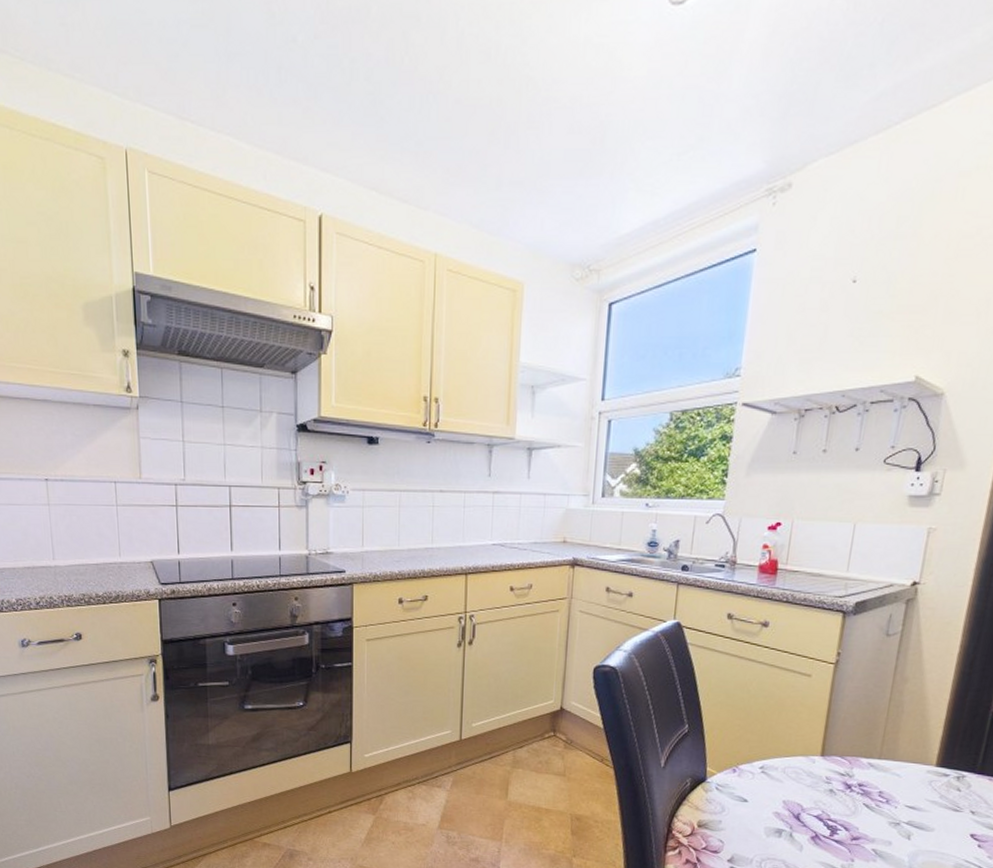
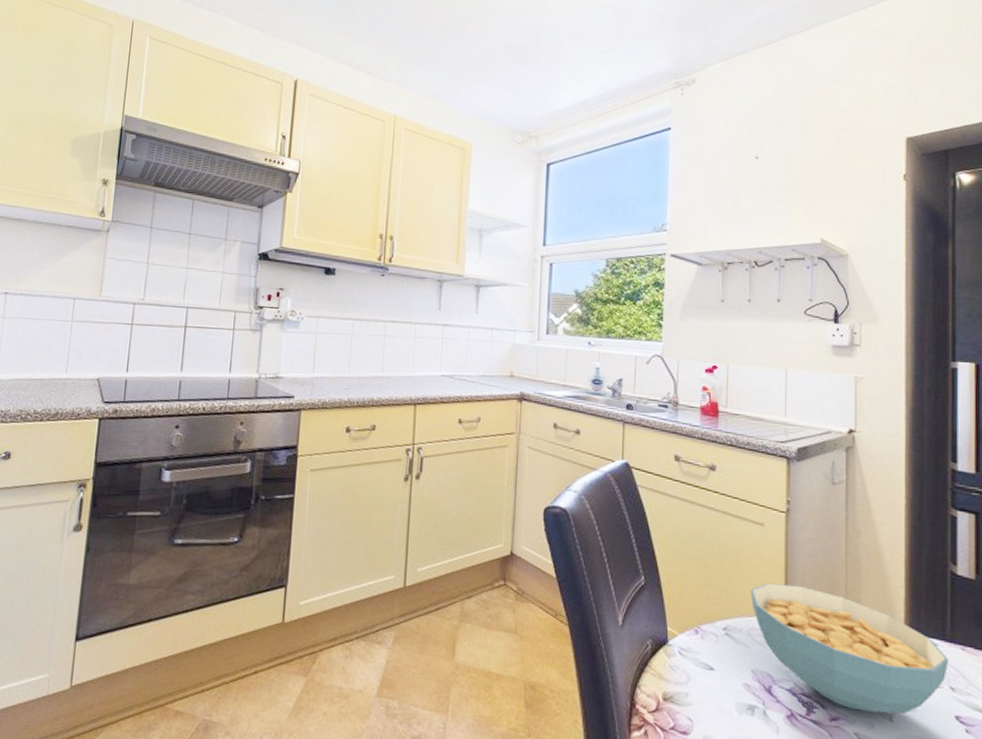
cereal bowl: none [790,727,975,834] -> present [751,583,949,715]

